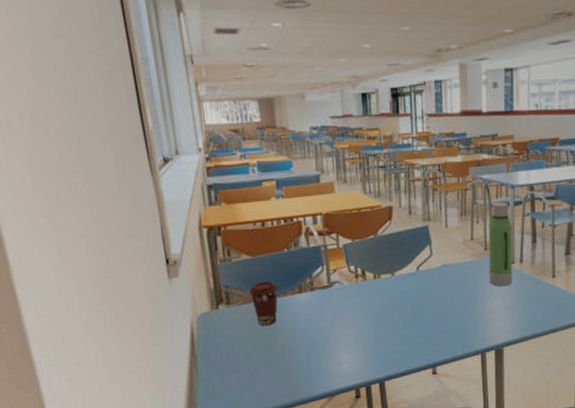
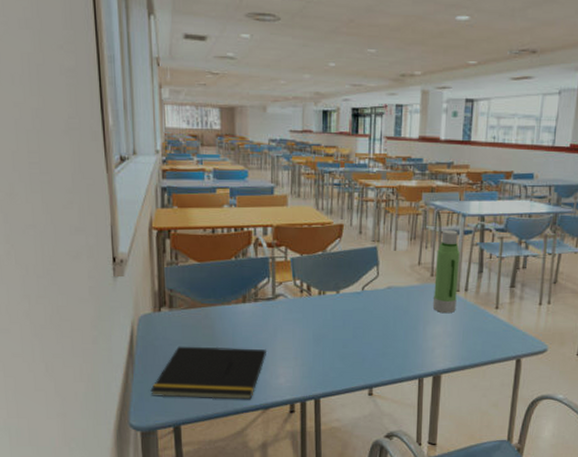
notepad: none [215,338,328,393] -> present [150,346,267,400]
coffee cup: present [249,281,279,326] -> none [193,288,223,333]

